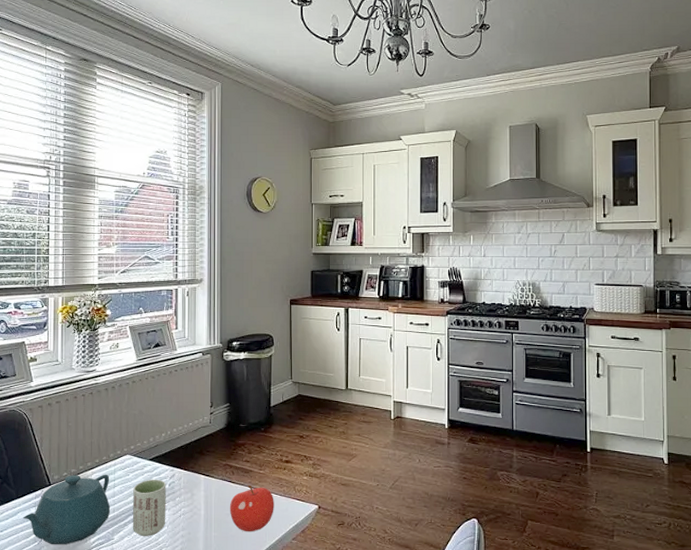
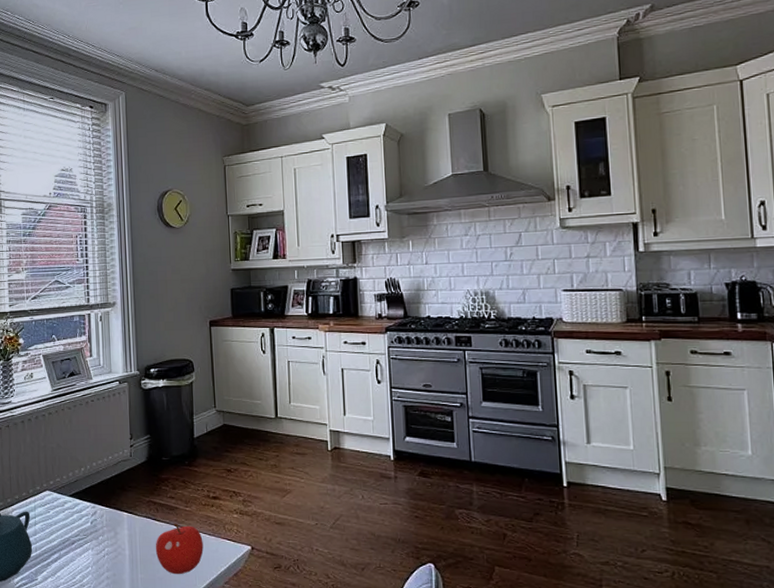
cup: present [133,479,166,536] -> none [54,516,90,577]

